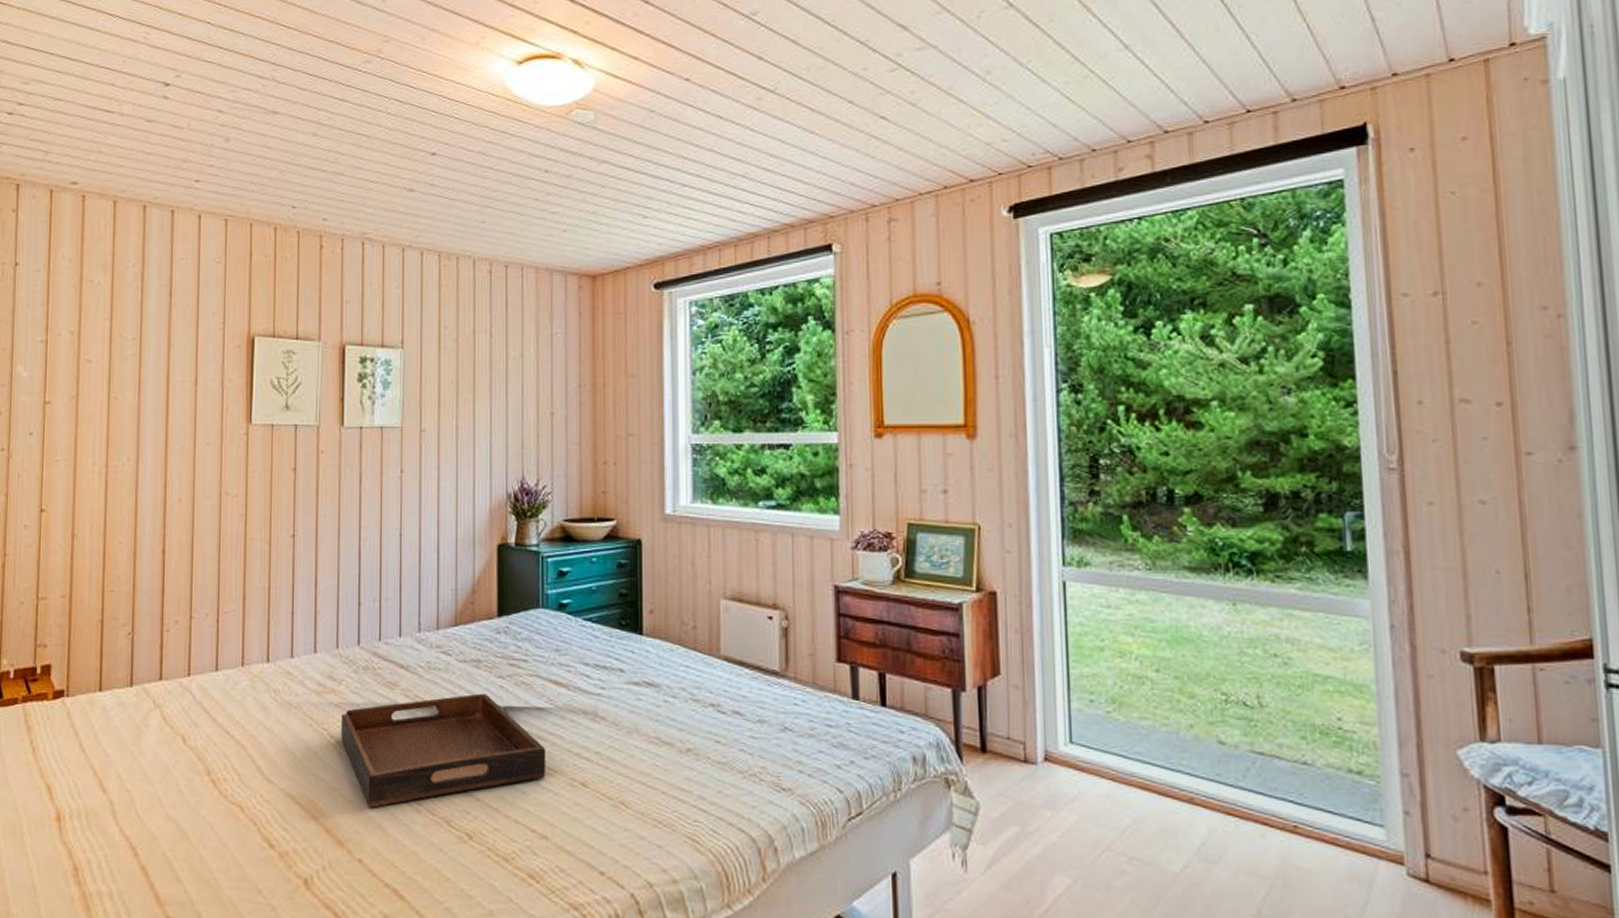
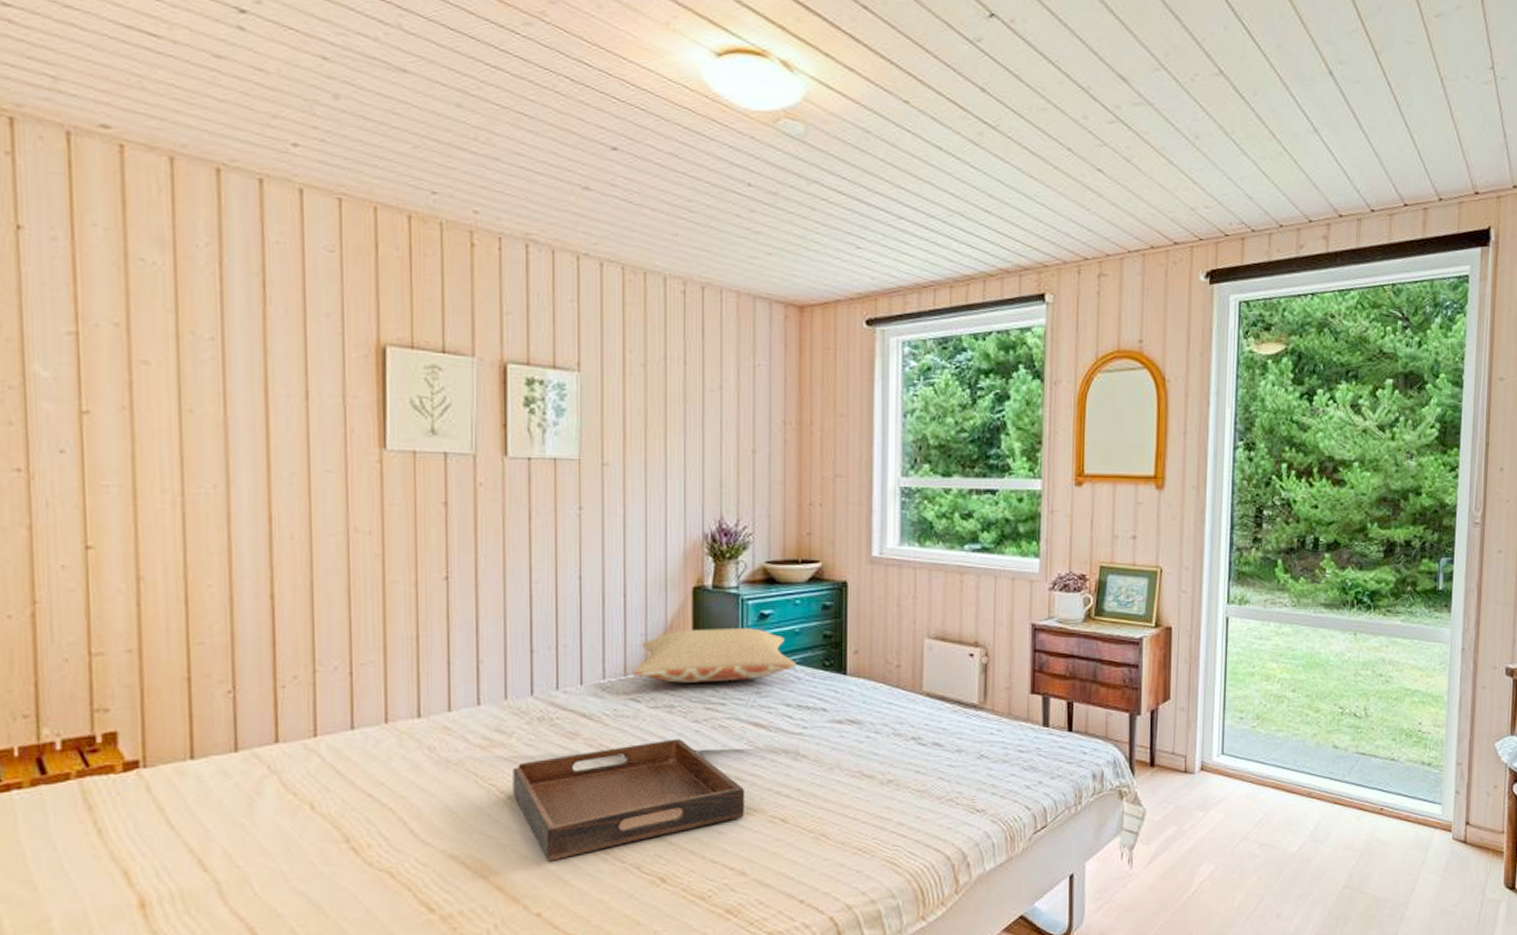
pillow: none [444,585,594,639] -> present [633,628,797,683]

